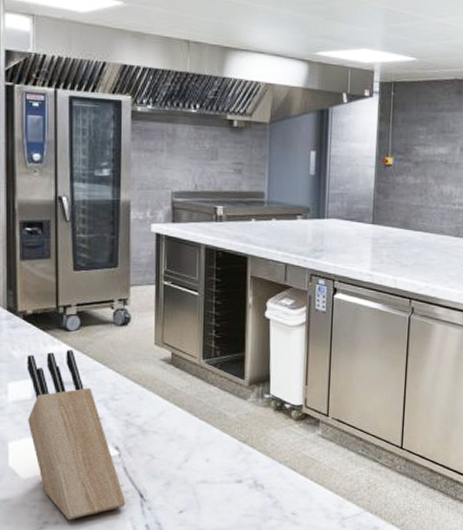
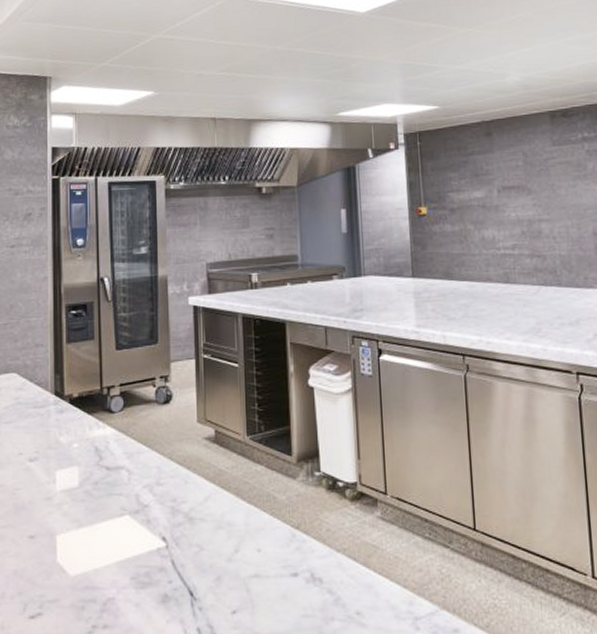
knife block: present [27,349,126,520] -> none [73,431,176,624]

